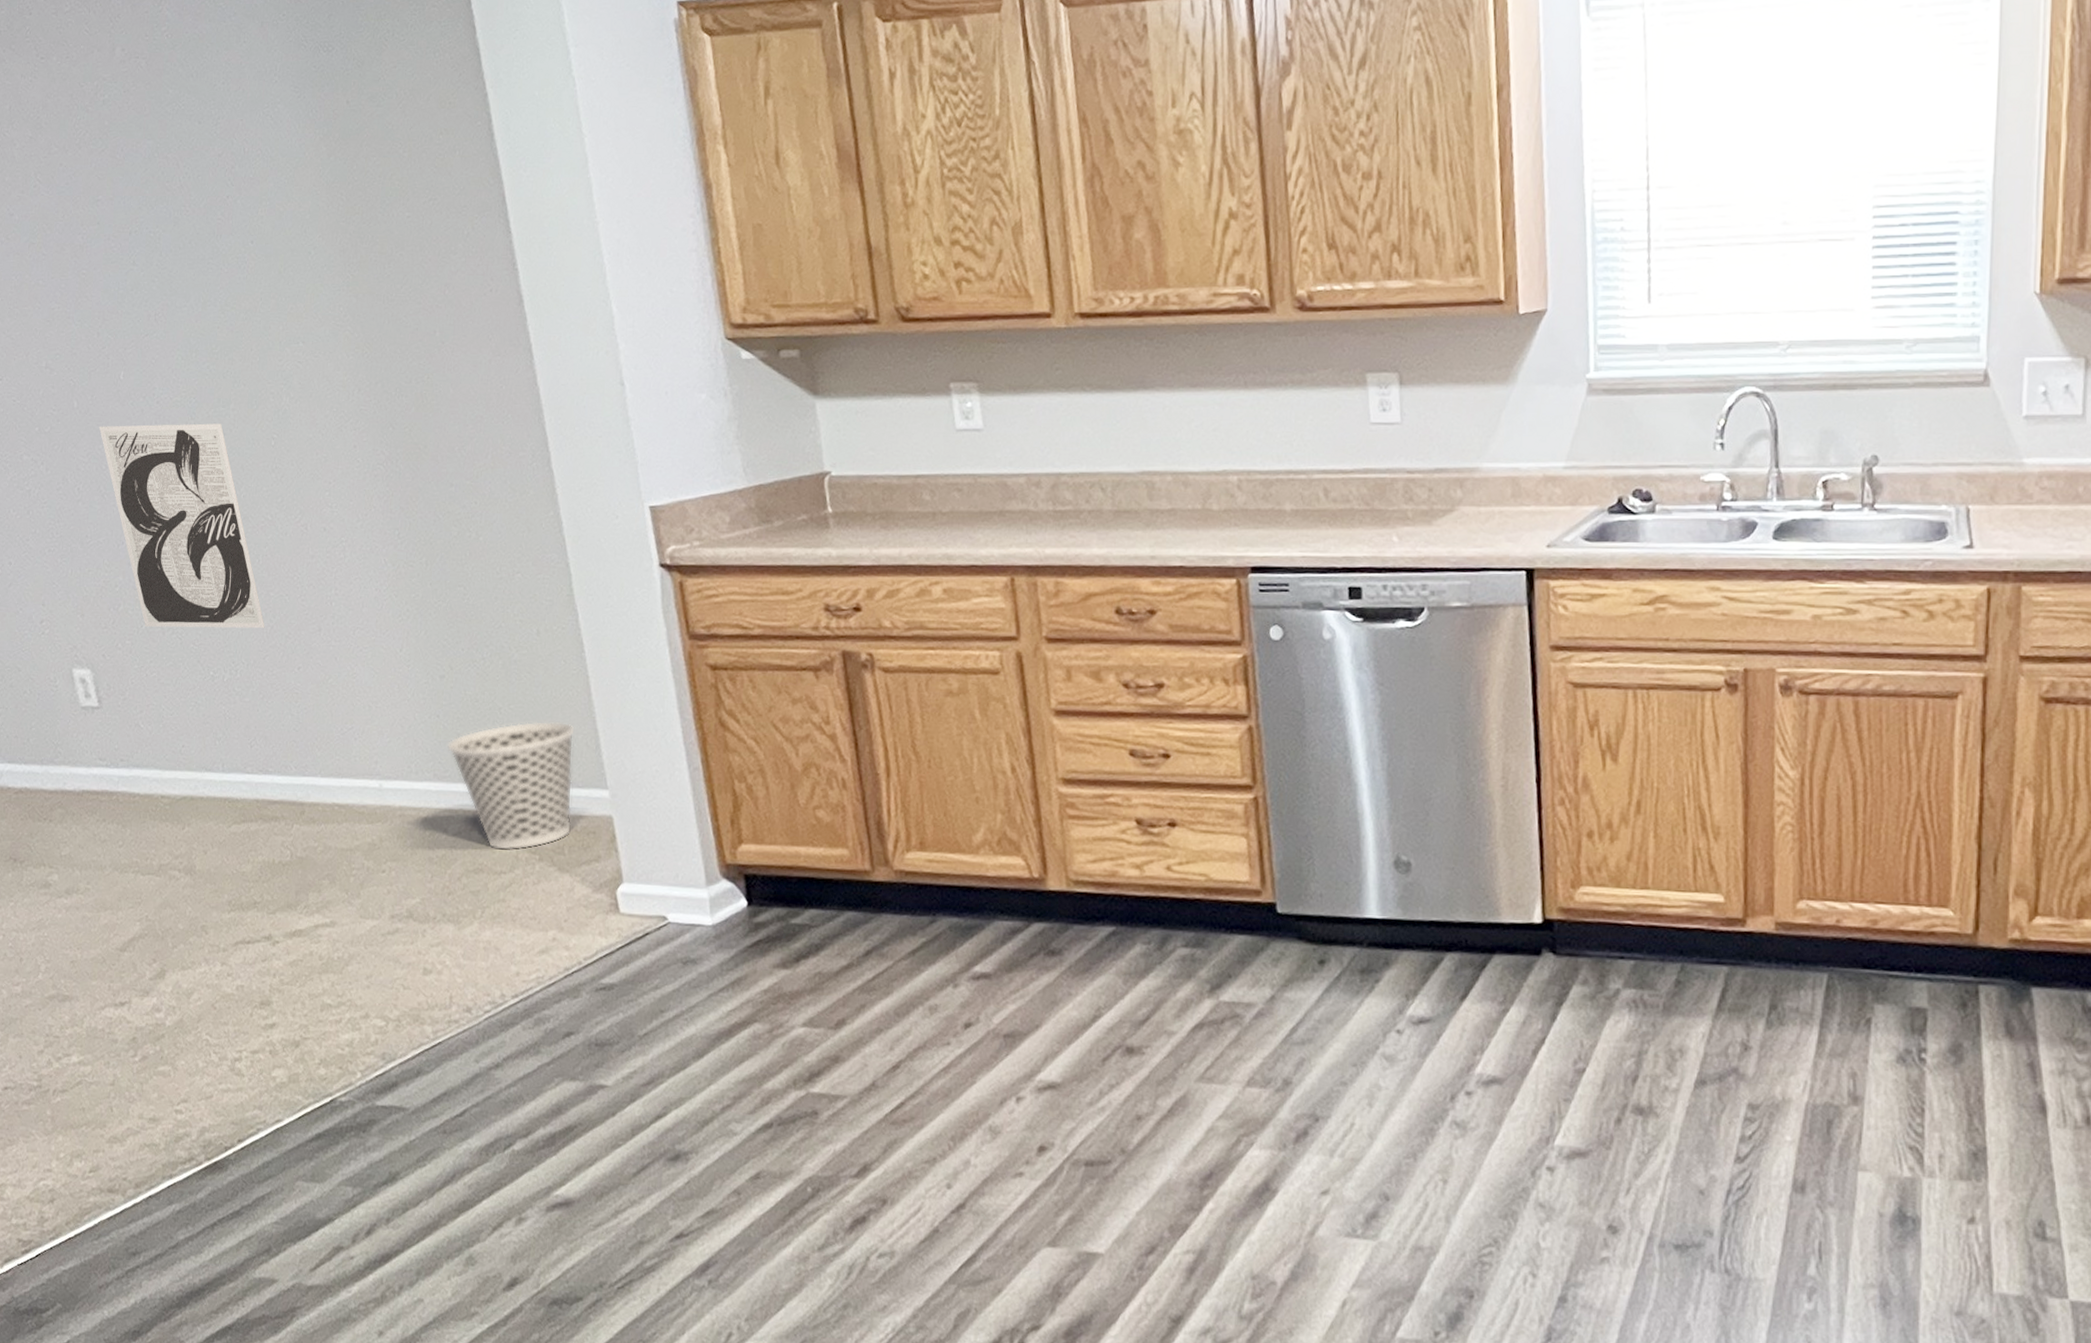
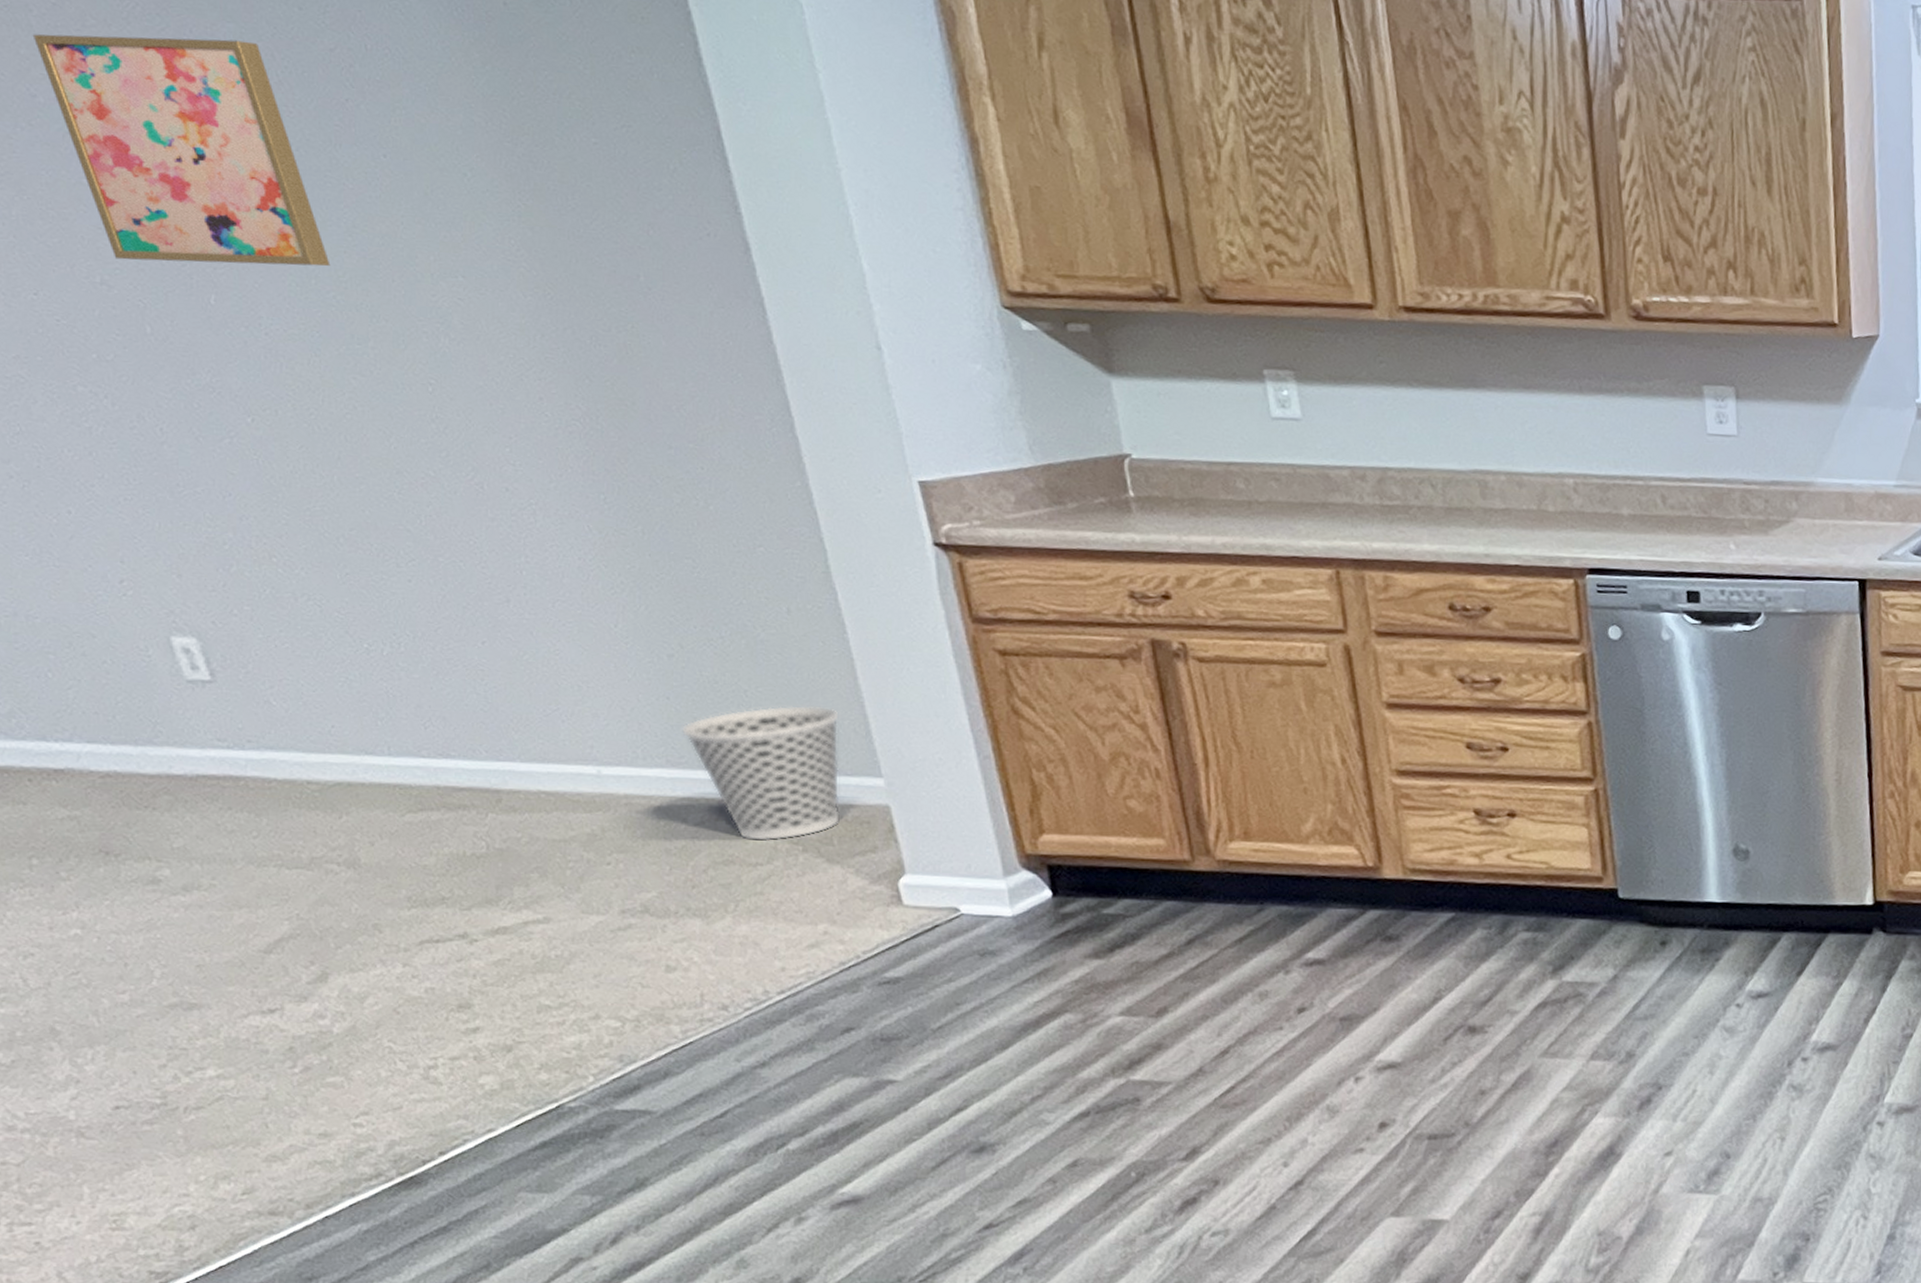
wall art: none [14,154,207,346] -> present [32,34,331,267]
wall art: present [99,423,265,629] -> none [184,357,434,598]

